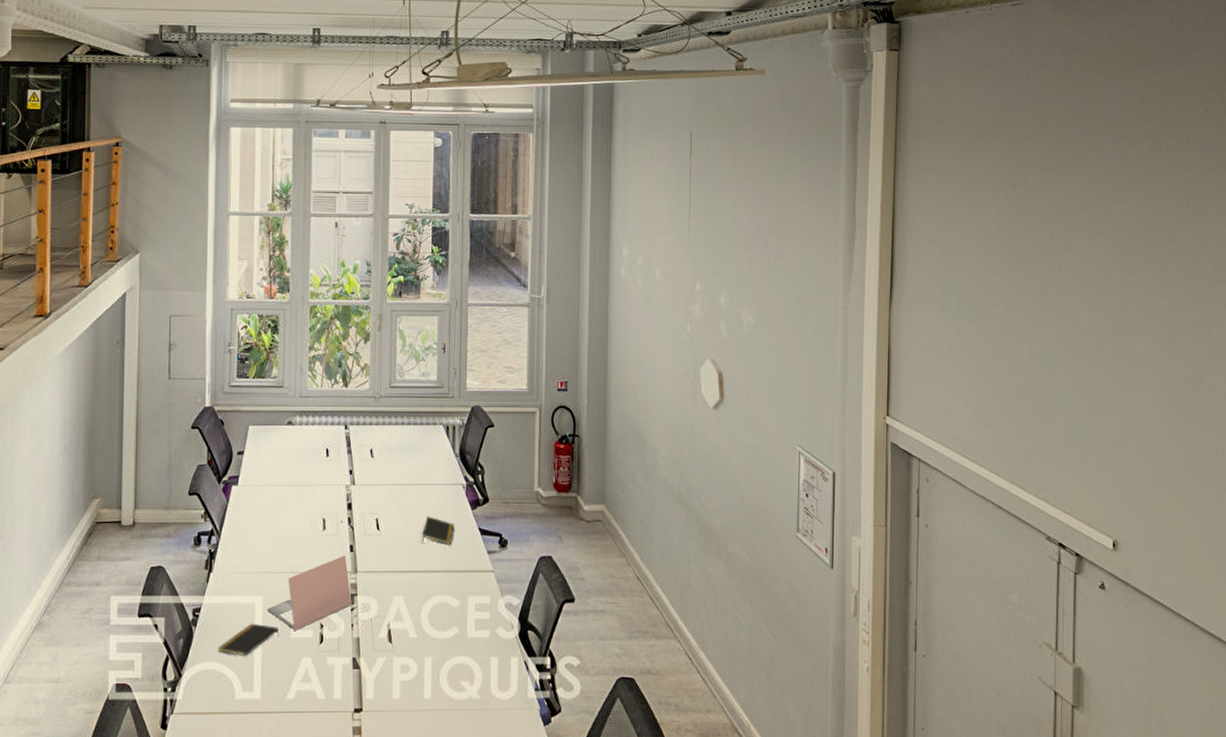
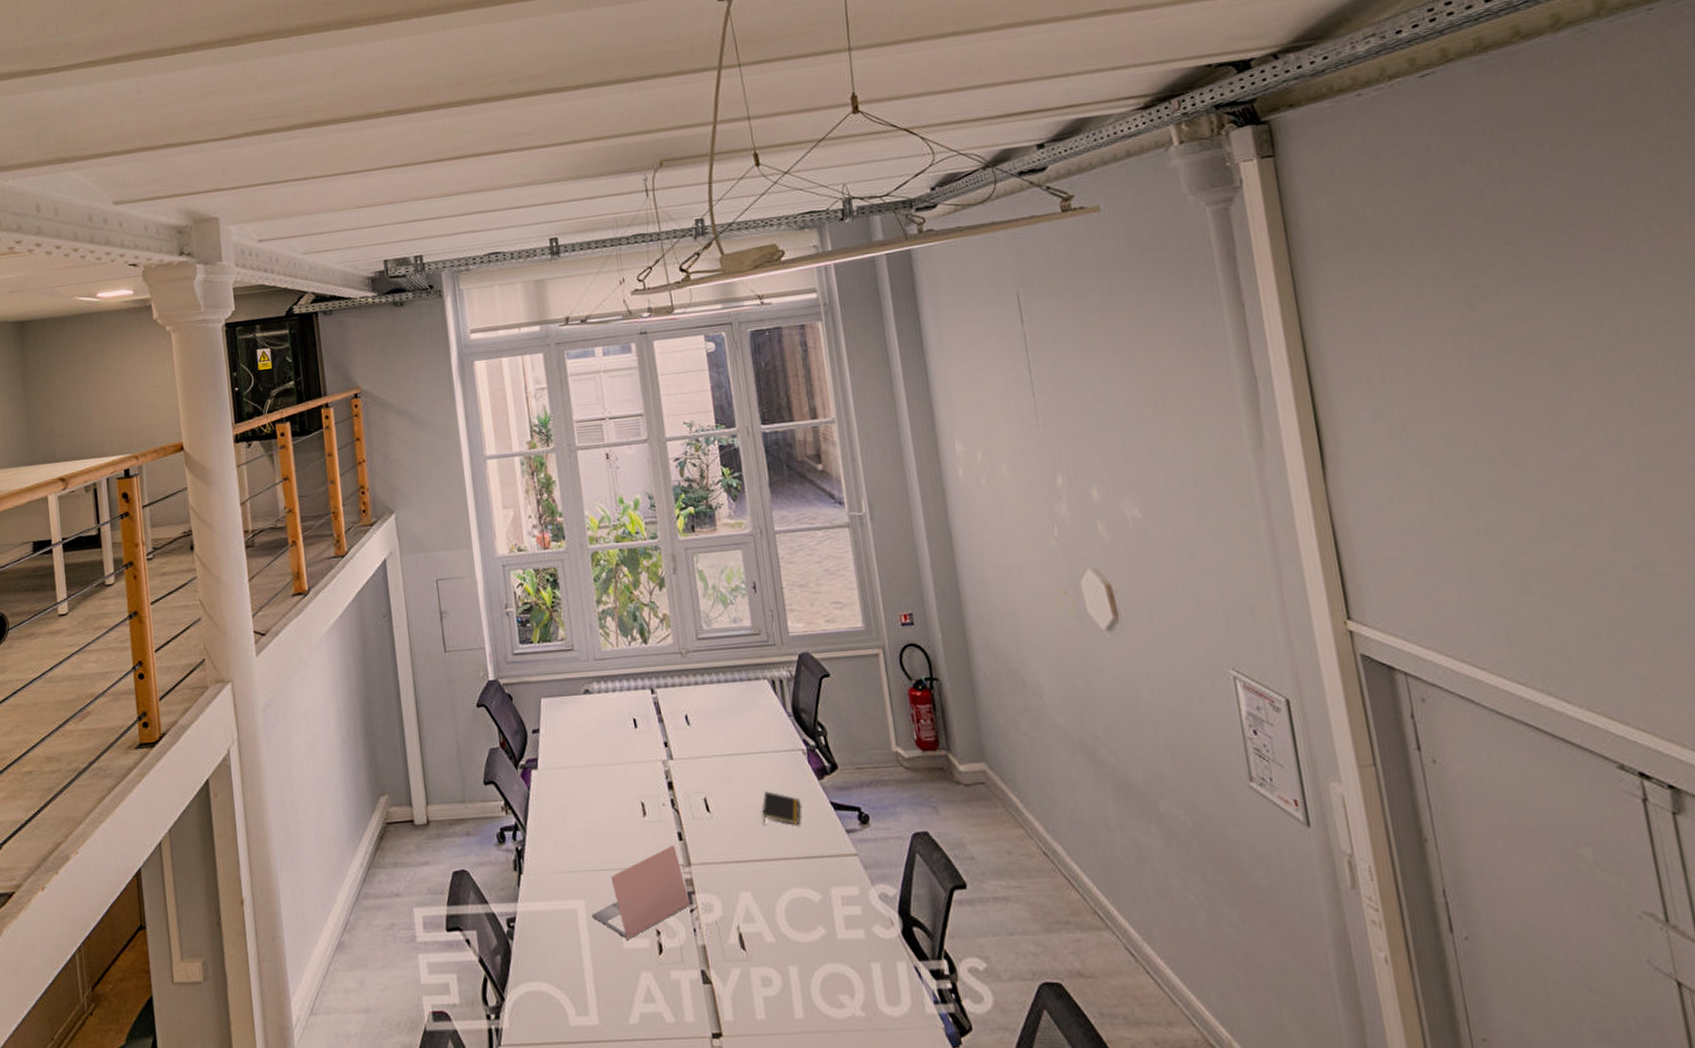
notepad: present [218,623,279,656] -> none [541,933,610,973]

